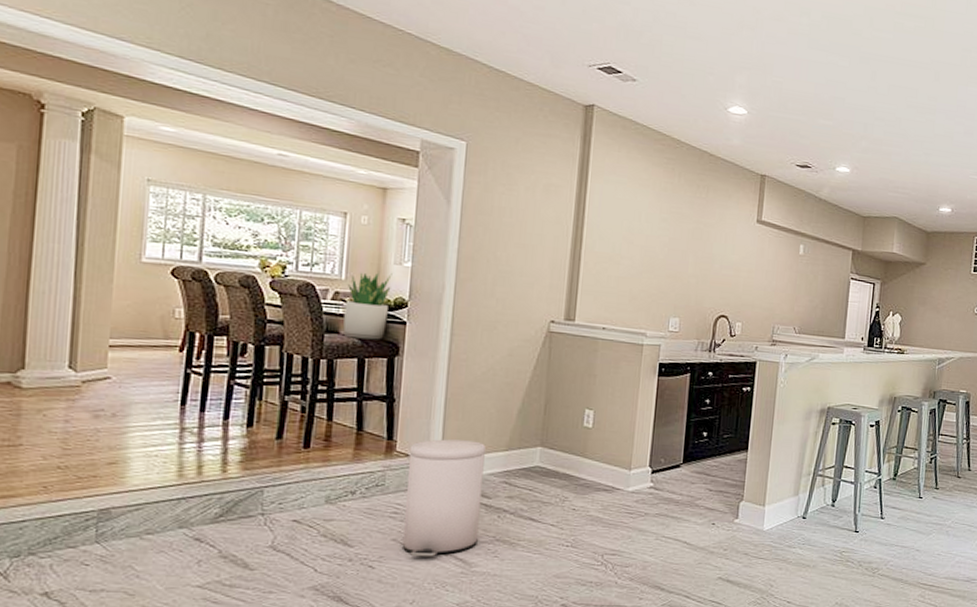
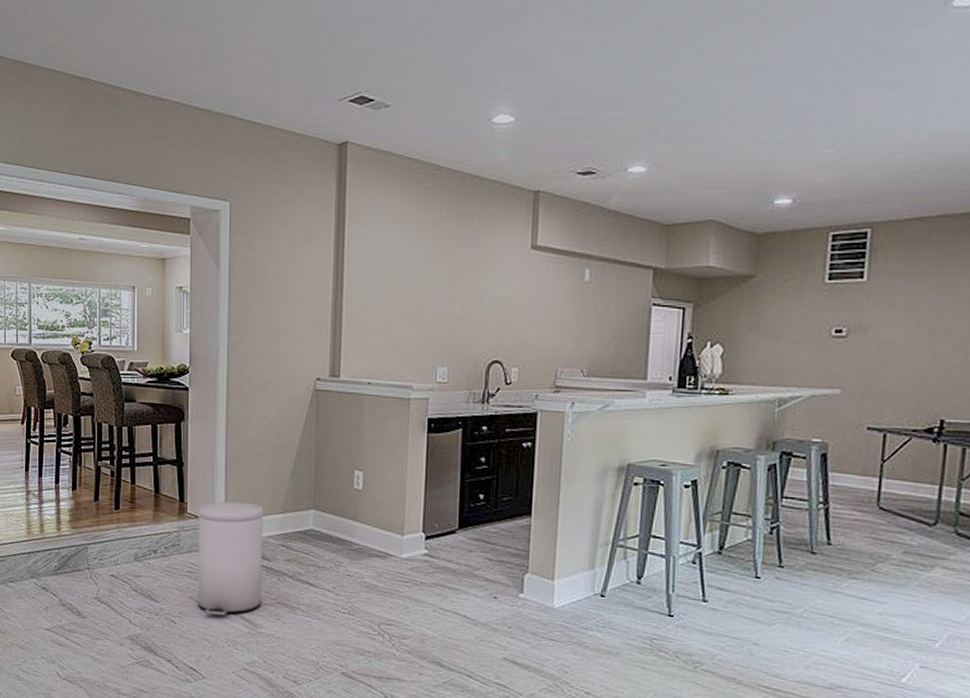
planter: present [343,271,392,340] -> none [138,340,175,407]

